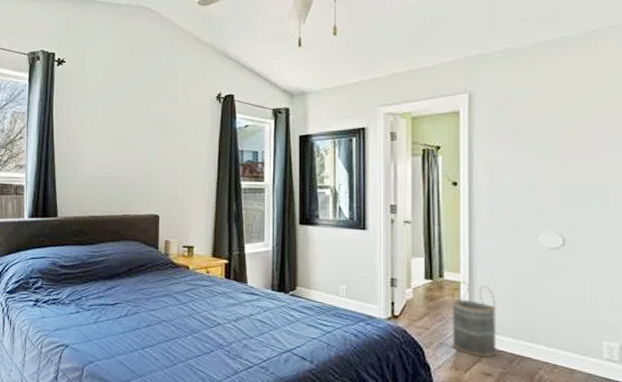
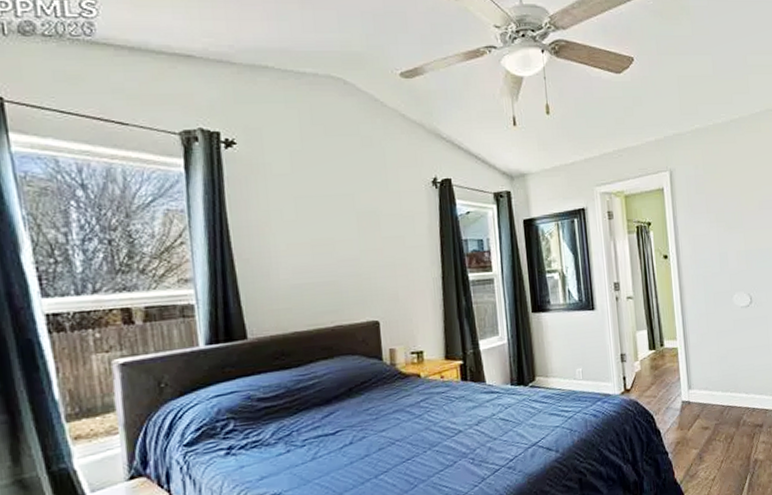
basket: present [452,281,497,358] -> none [672,347,711,414]

